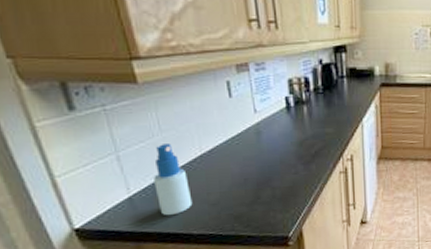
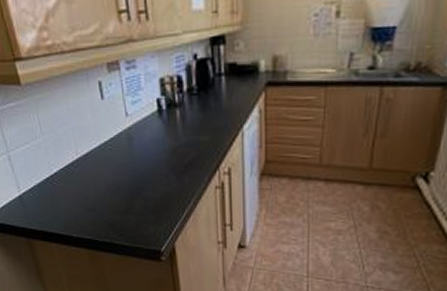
spray bottle: present [154,143,193,216] -> none [38,146,72,217]

